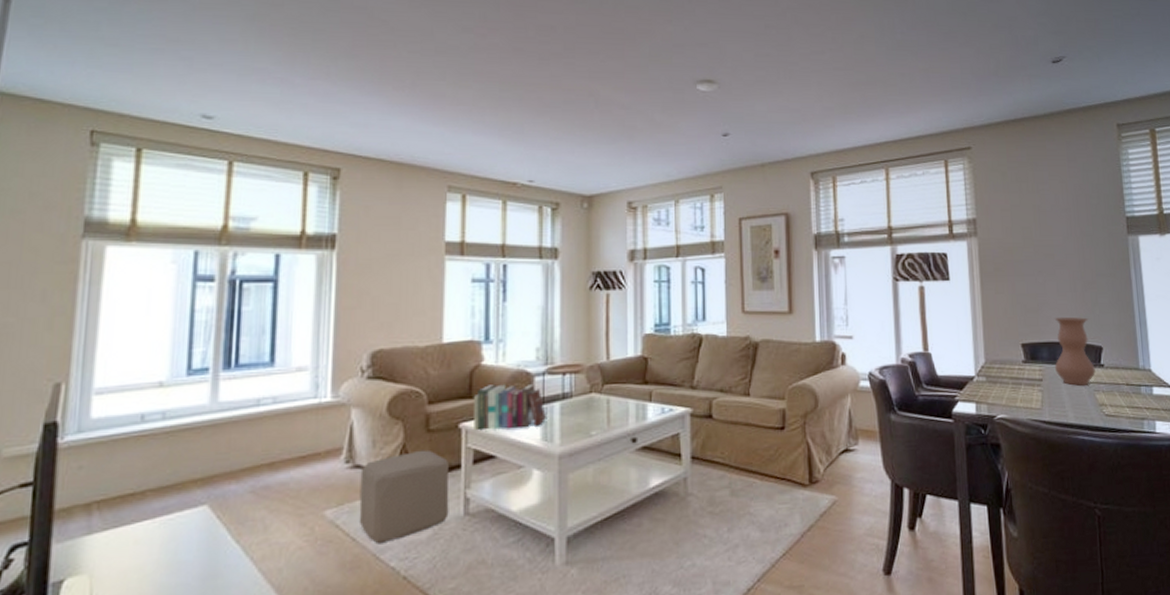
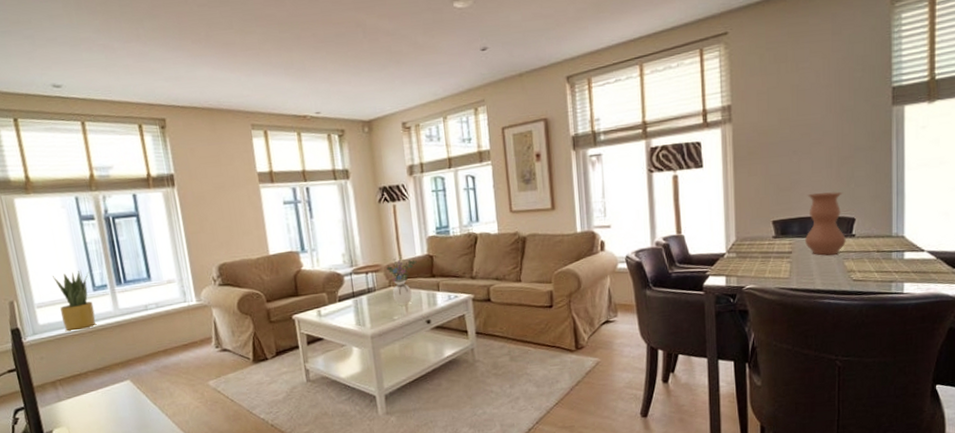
planter: none [128,345,190,429] -> present [53,269,96,330]
pouf: present [359,449,450,545] -> none [227,336,296,403]
books: present [473,384,546,431] -> none [299,283,357,321]
bouquet: none [590,354,627,418] -> present [387,255,417,306]

